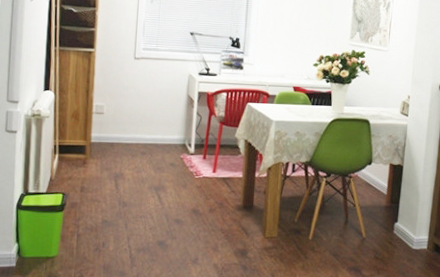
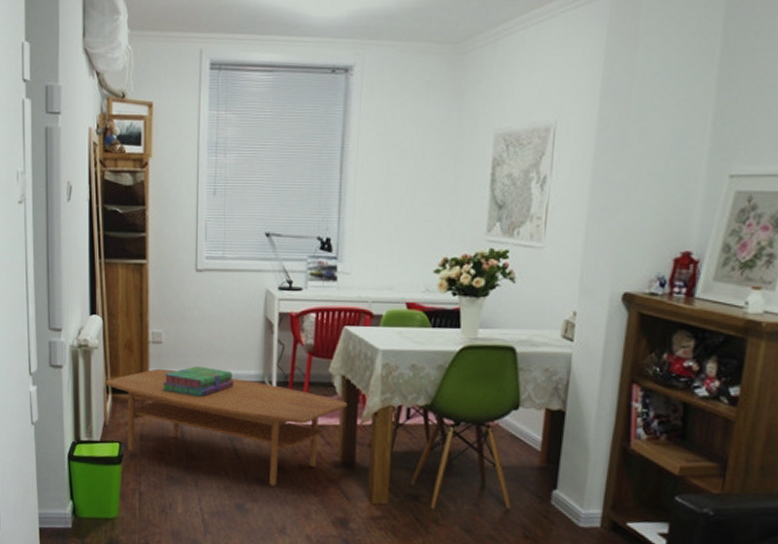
coffee table: none [53,133,249,226] -> present [105,368,347,486]
stack of books: none [102,132,161,156] -> present [163,366,234,397]

